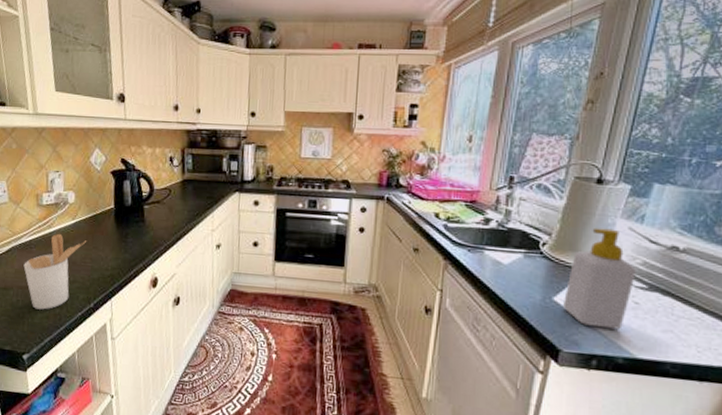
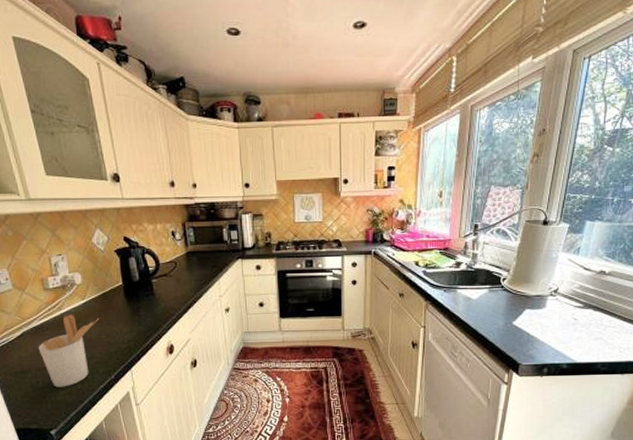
soap bottle: present [562,227,636,330] -> none [520,261,574,342]

